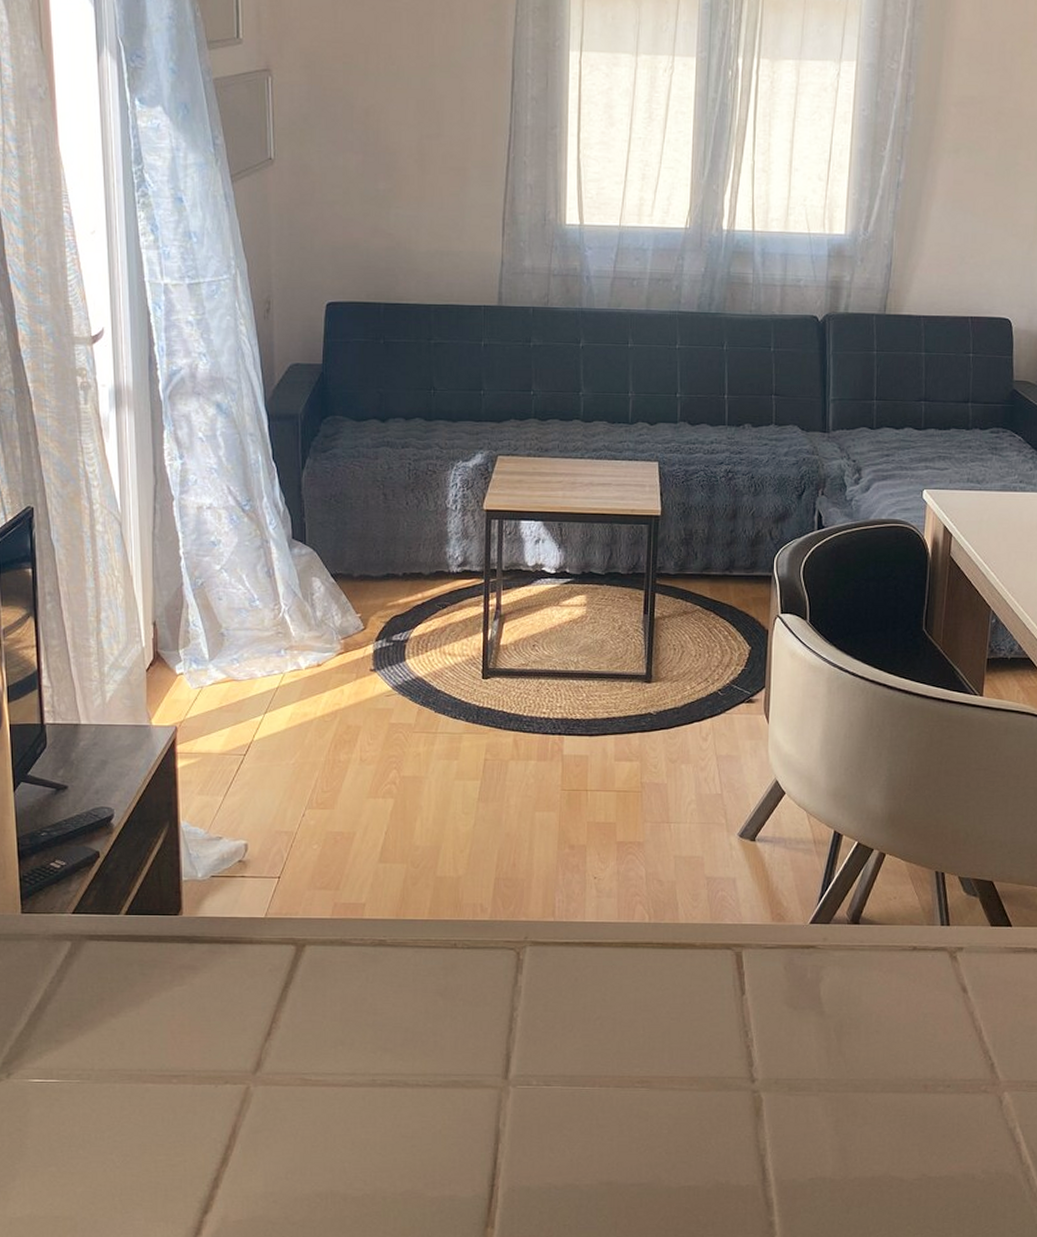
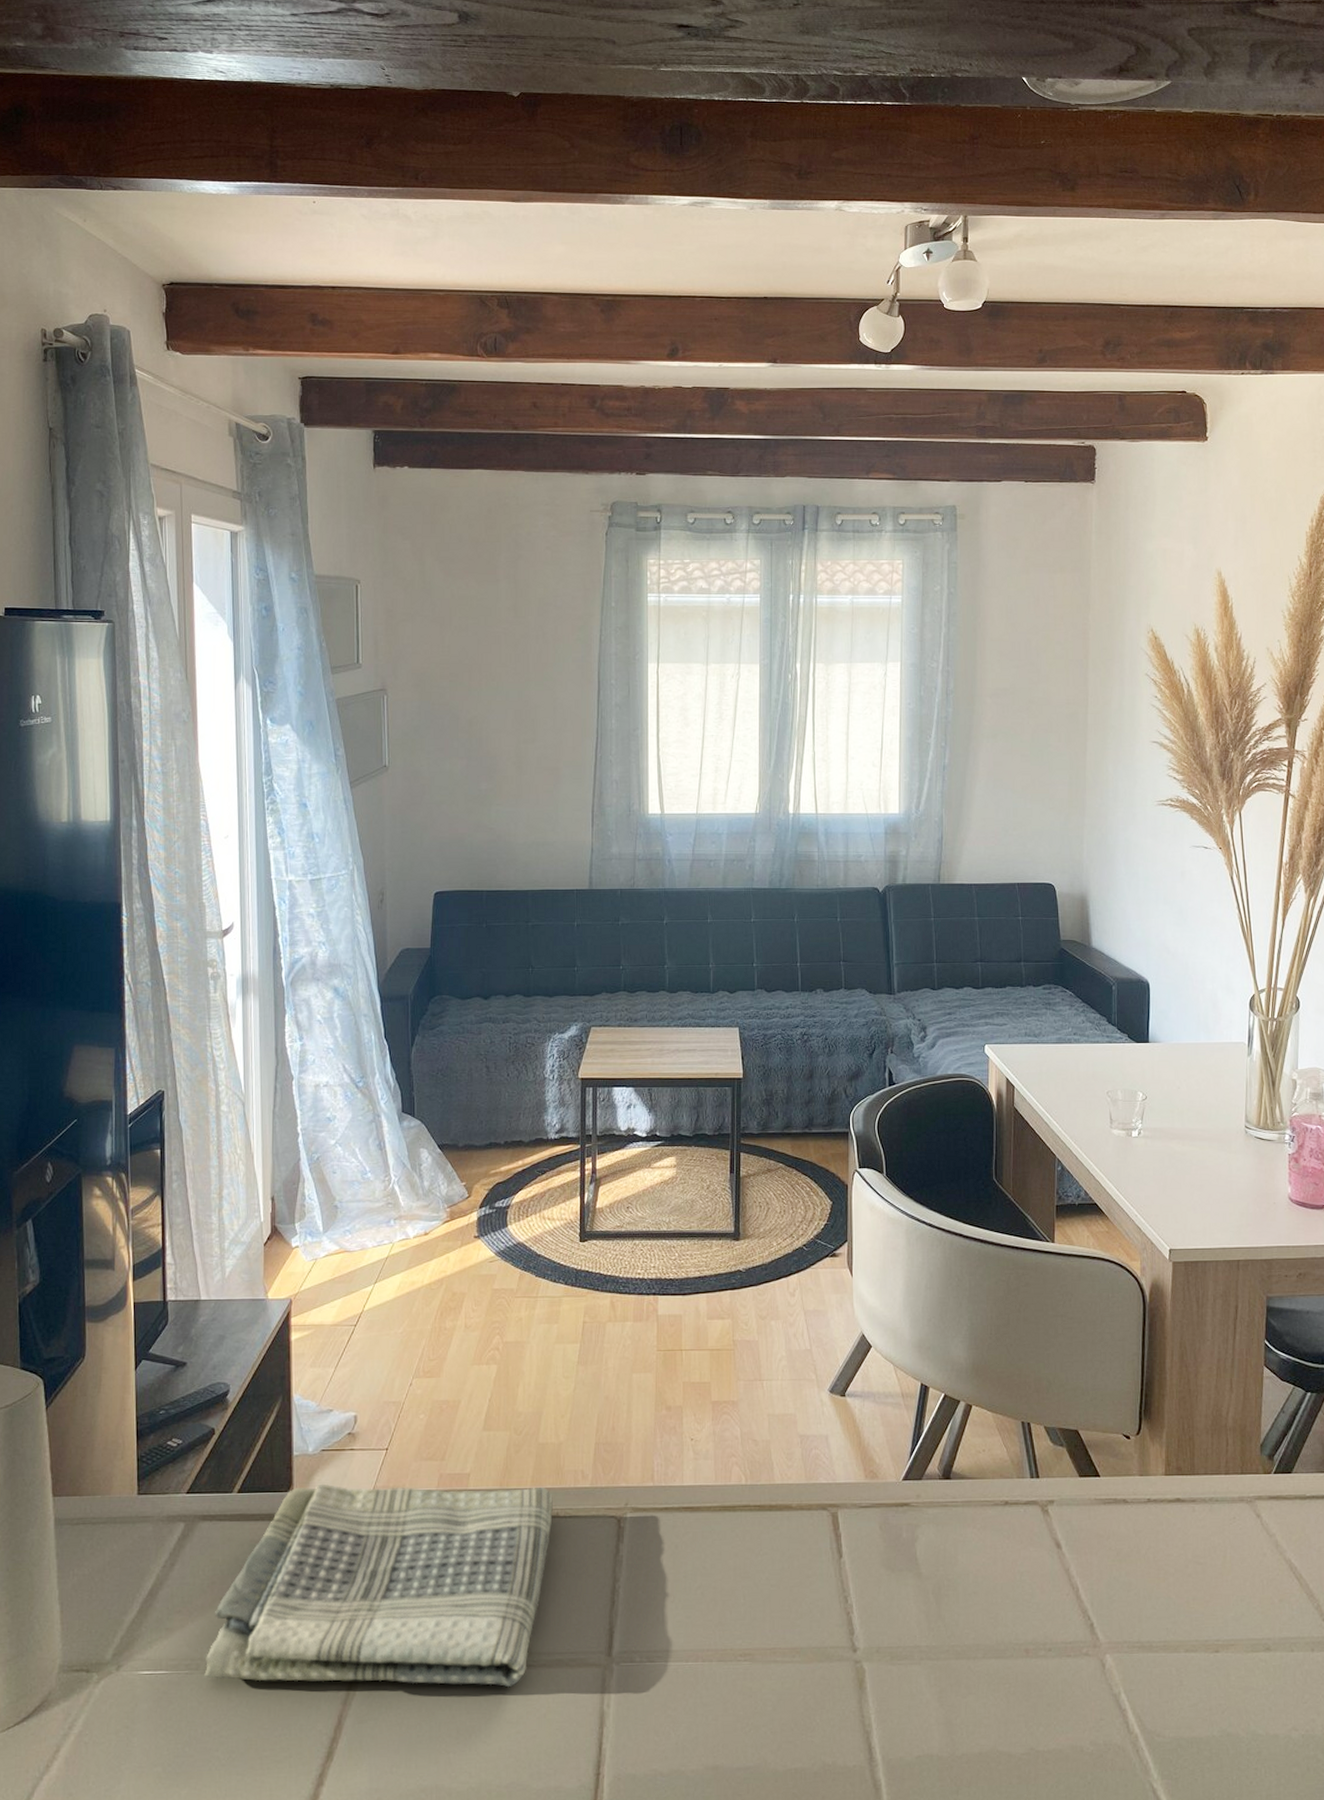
dish towel: none [96,908,451,1105] -> present [204,1483,553,1688]

